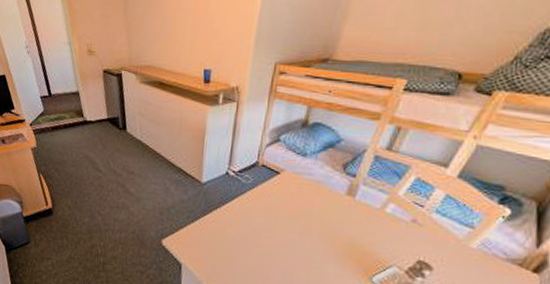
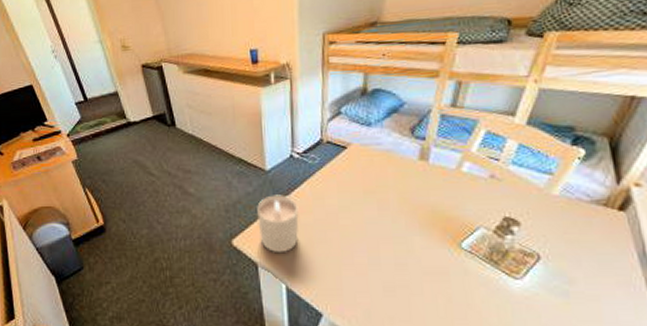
candle: none [187,205,226,259] -> present [257,194,299,254]

